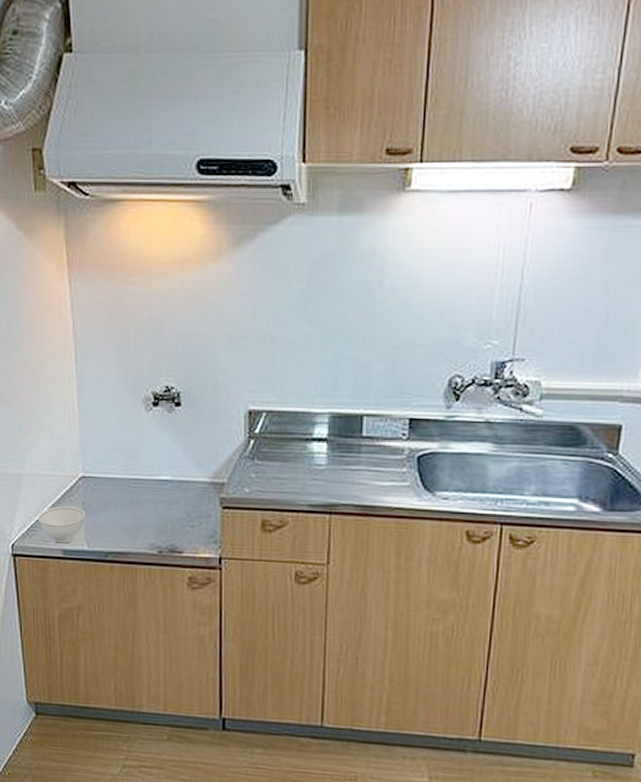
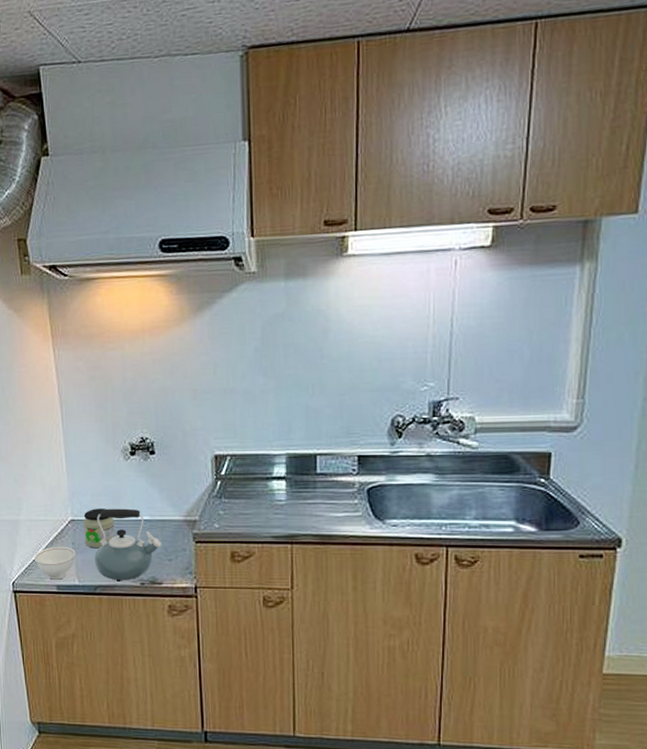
jar: none [95,465,131,510] -> present [82,509,115,549]
kettle: none [107,465,185,547] -> present [94,508,162,580]

